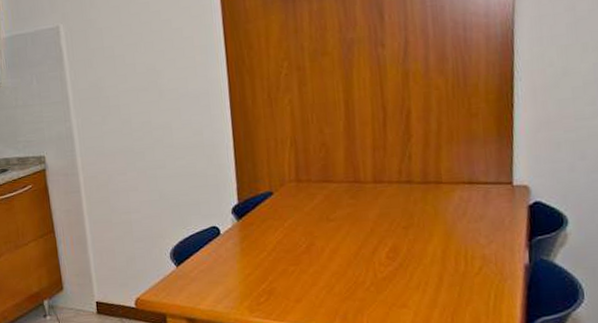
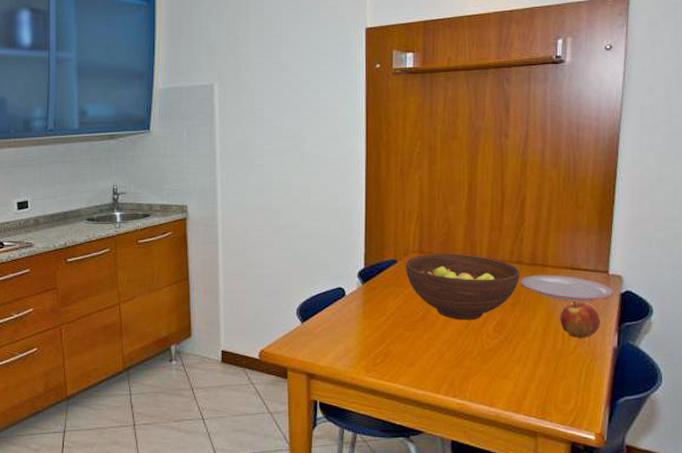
fruit bowl: none [282,179,411,250] -> present [405,254,520,320]
plate: none [411,191,521,219] -> present [520,274,614,302]
apple: none [460,218,508,258] -> present [560,301,600,338]

